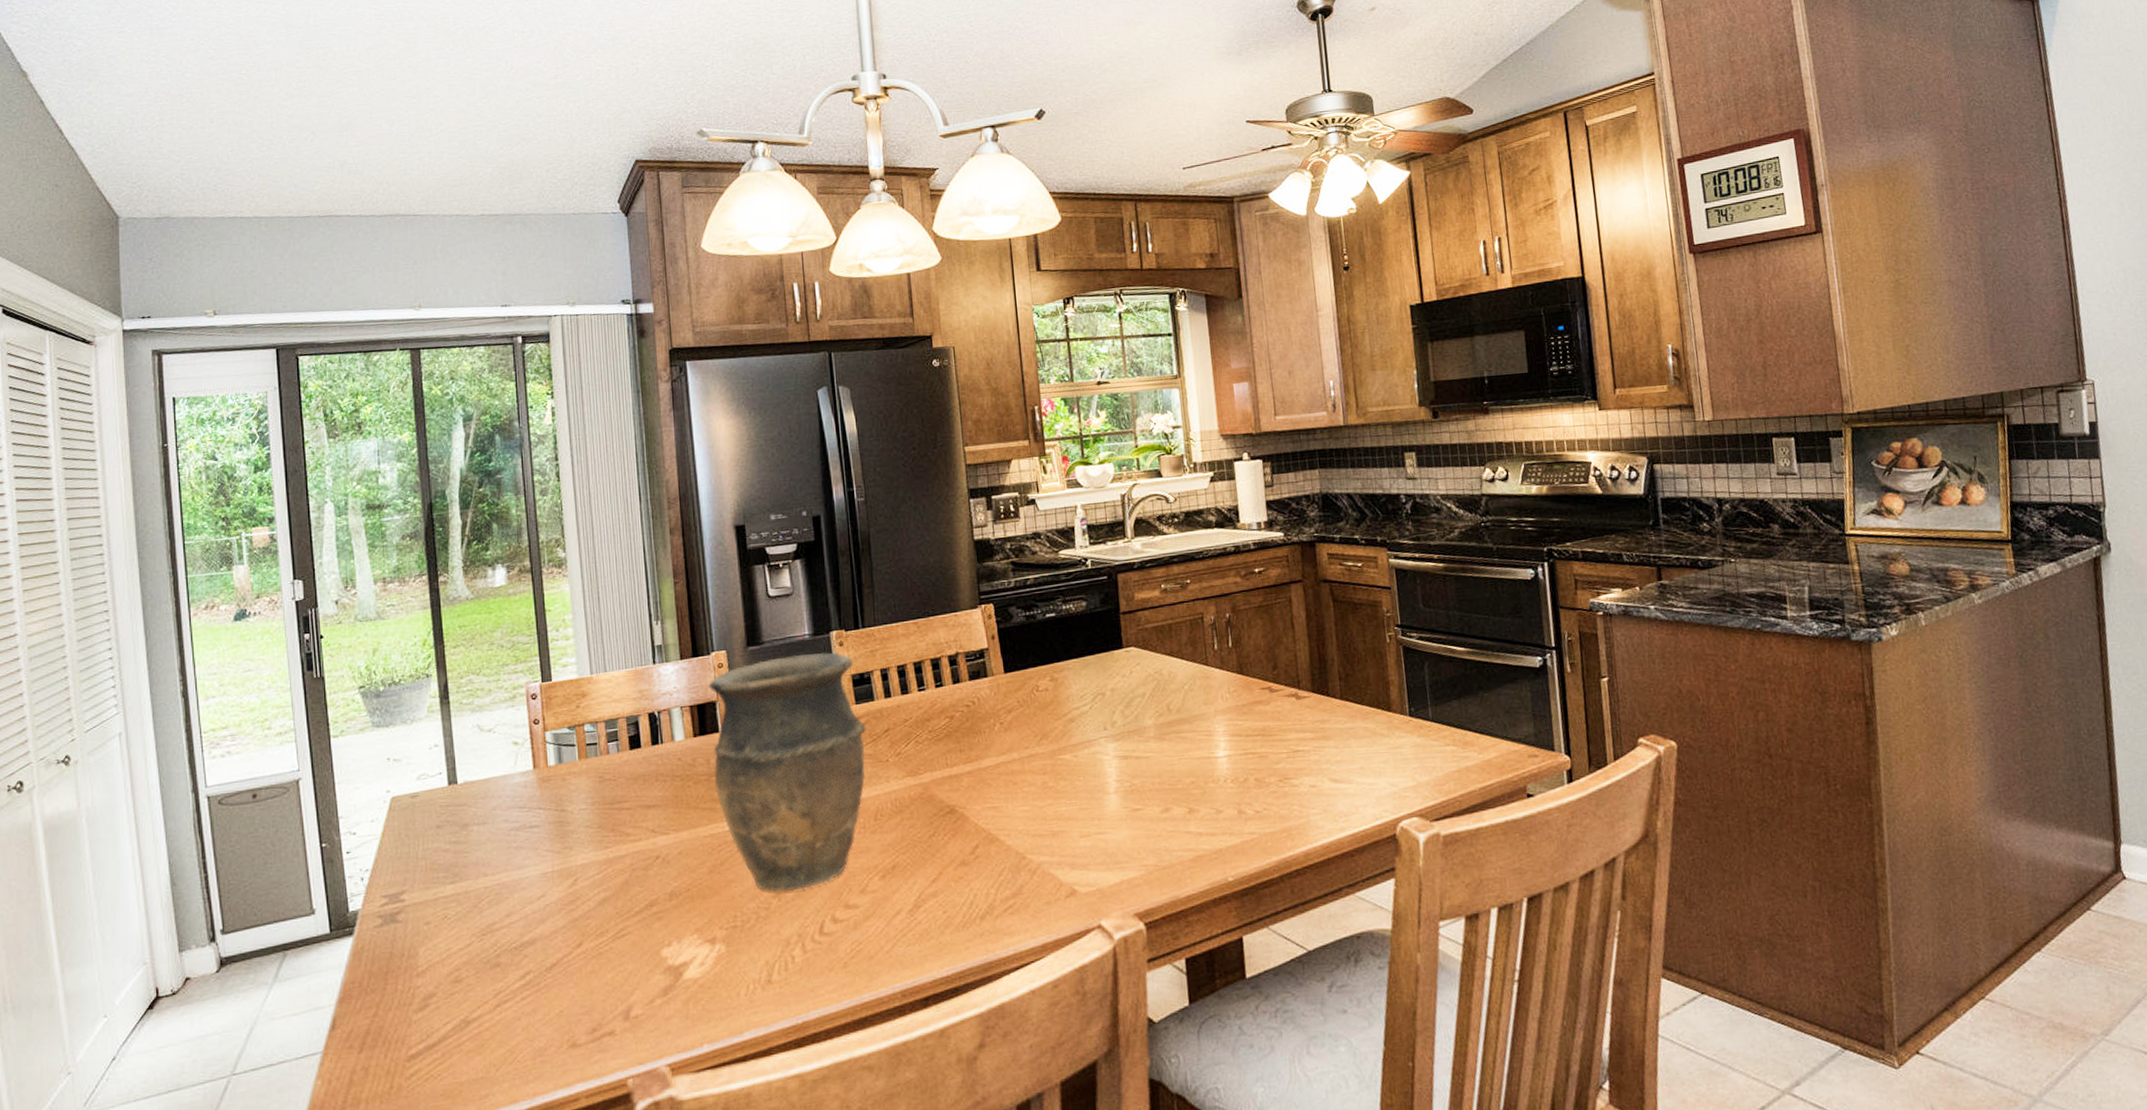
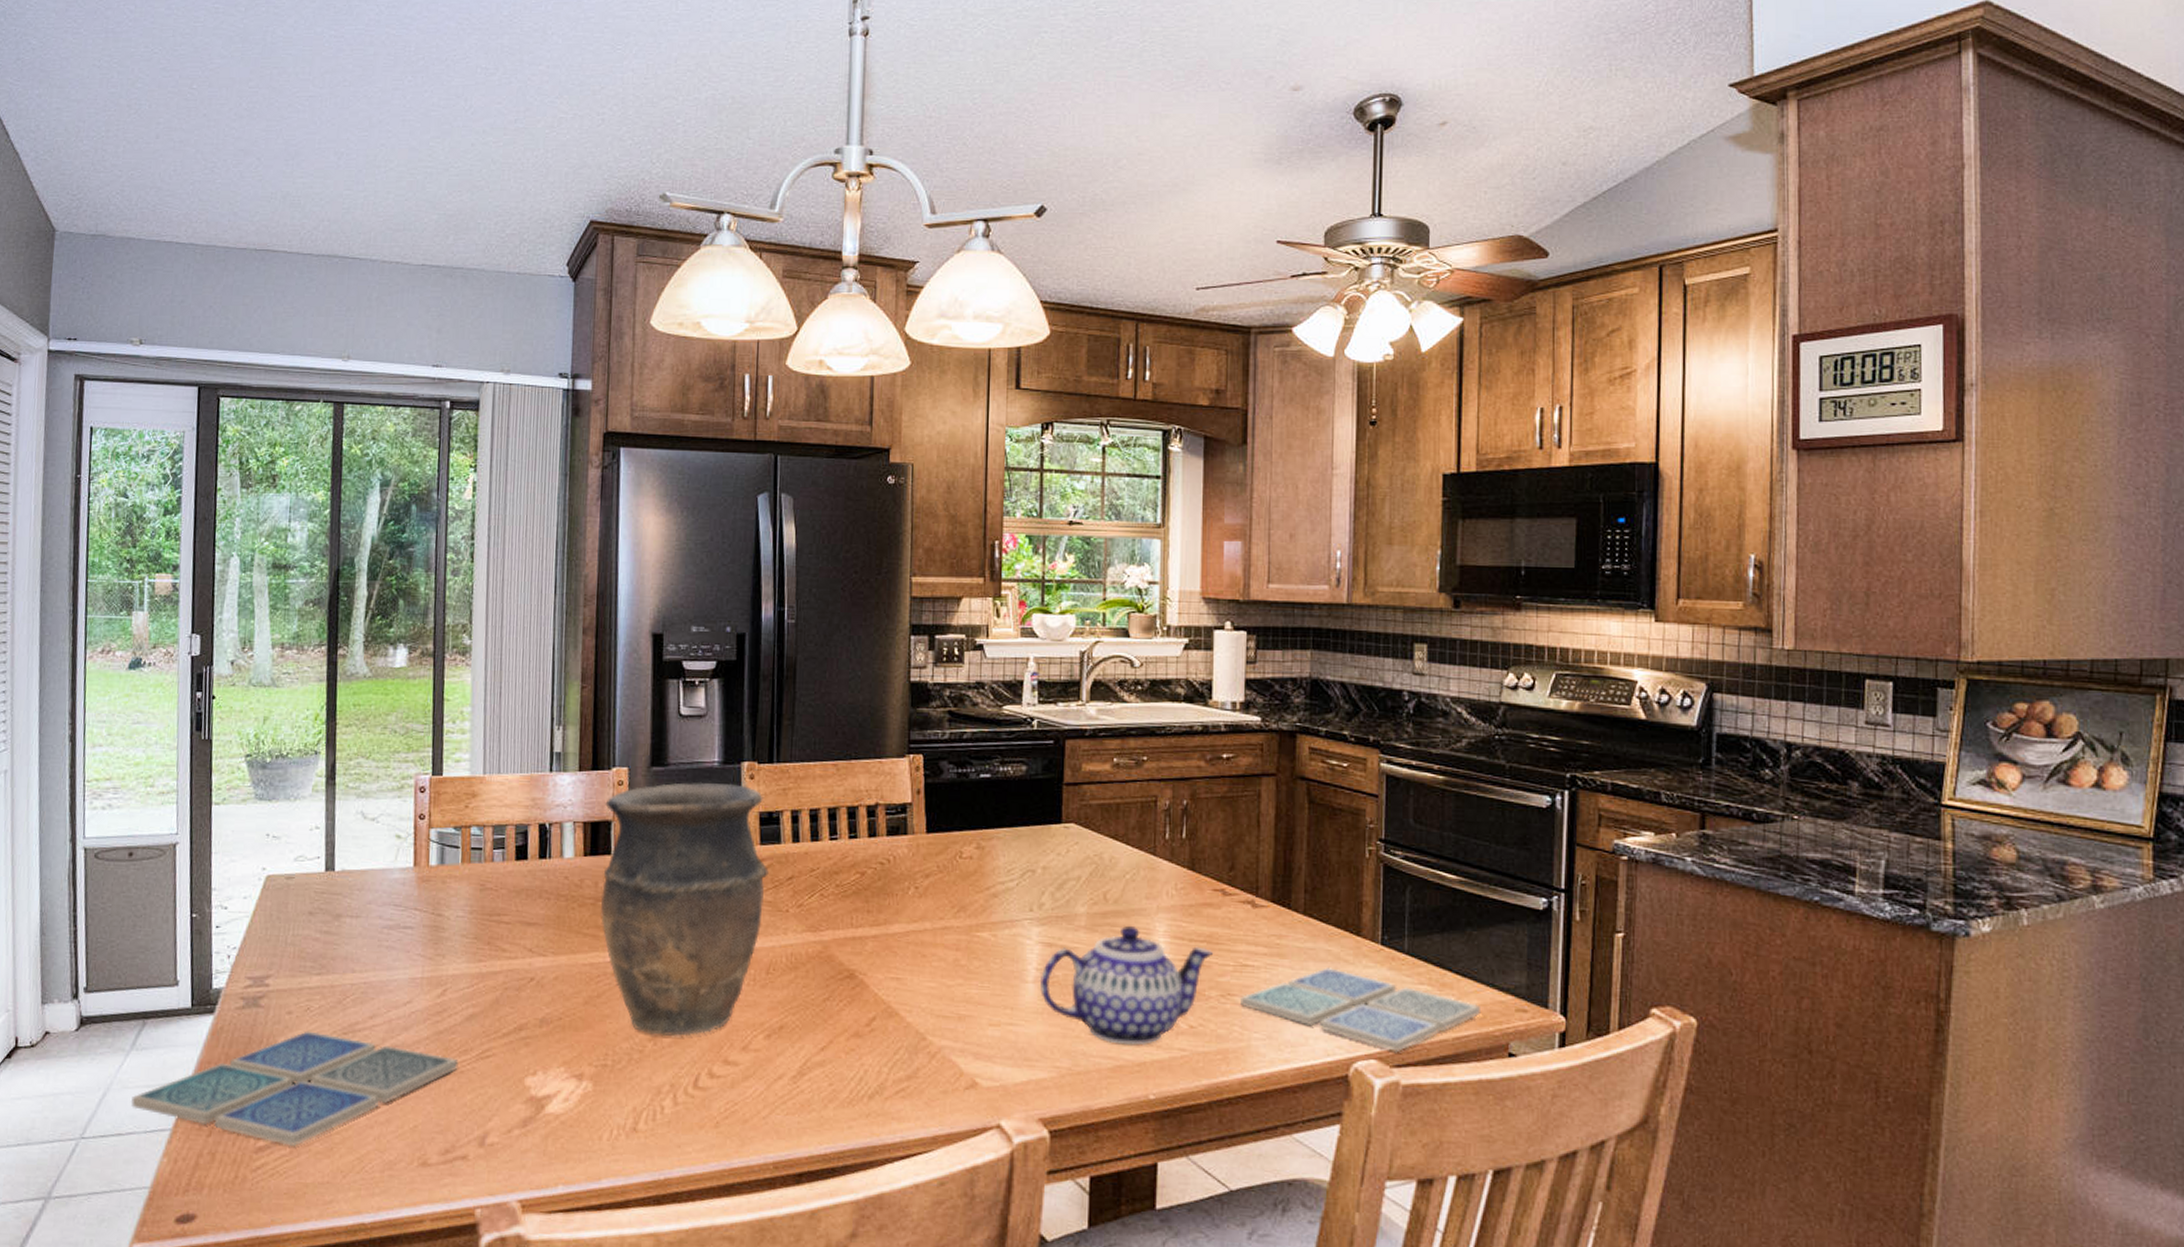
drink coaster: none [278,937,596,1050] -> present [130,1031,458,1146]
teapot: none [1120,730,1269,837] -> present [1039,925,1214,1046]
drink coaster: none [1295,742,1499,809] -> present [1239,968,1480,1053]

